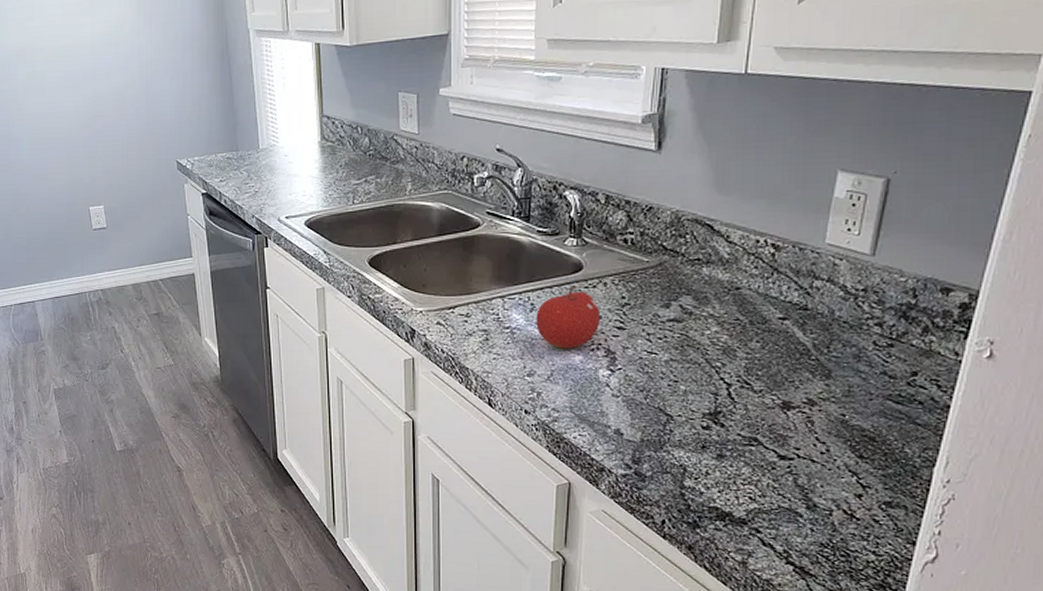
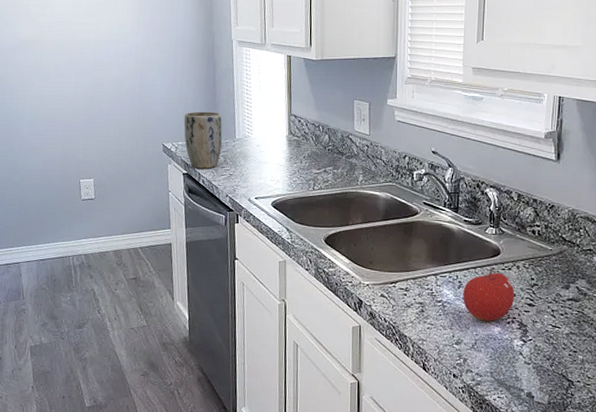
plant pot: none [198,118,243,187] -> present [183,111,222,169]

